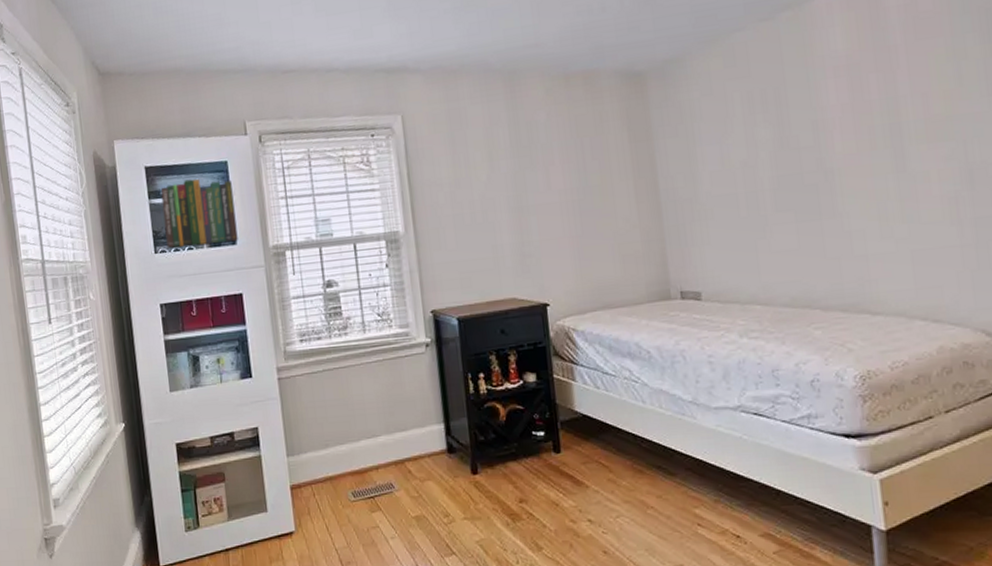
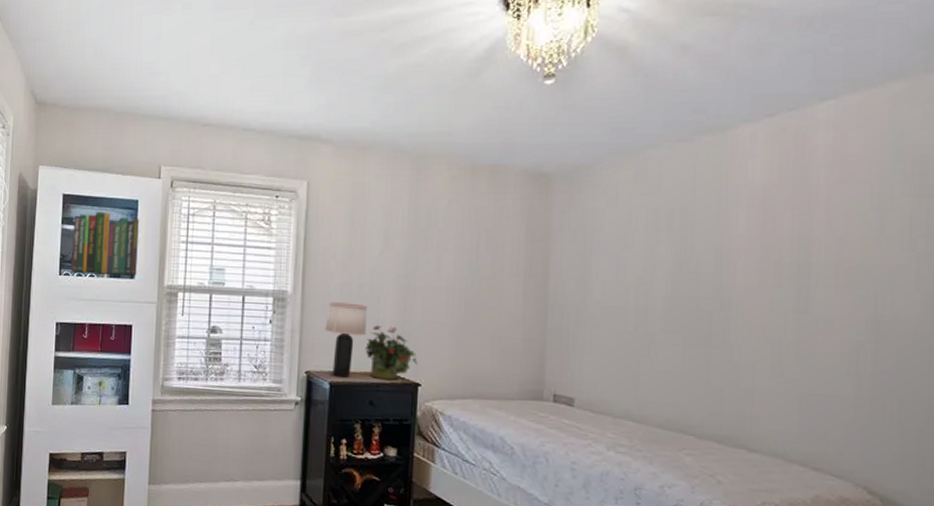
table lamp: none [443,232,487,312] -> present [325,302,367,379]
potted plant: none [487,250,543,307] -> present [365,325,418,381]

